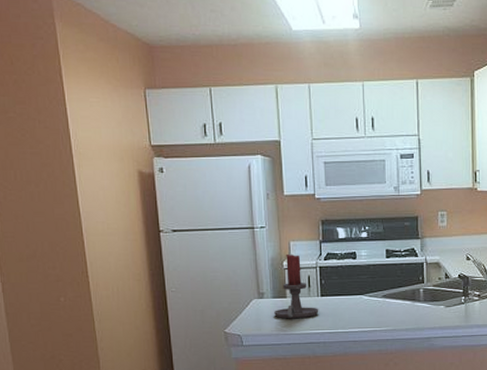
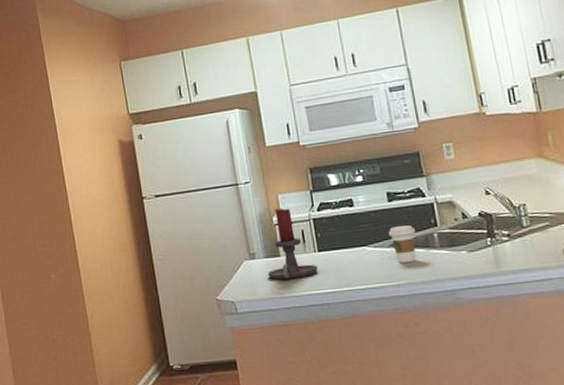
coffee cup: none [382,280,405,312] -> present [388,225,416,263]

